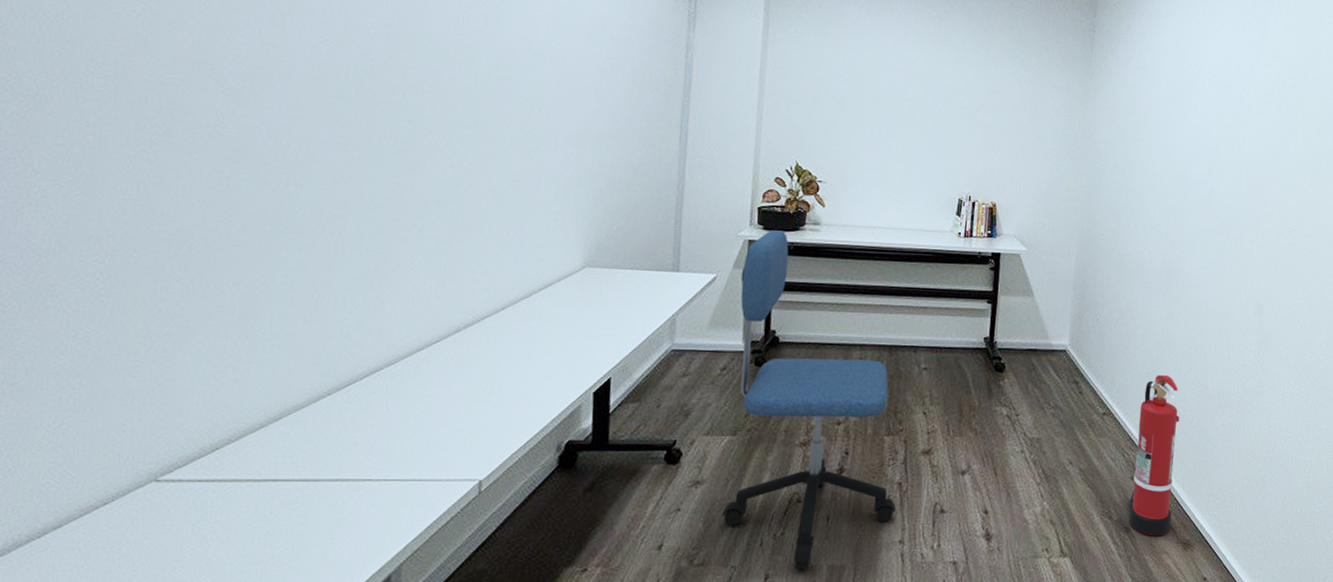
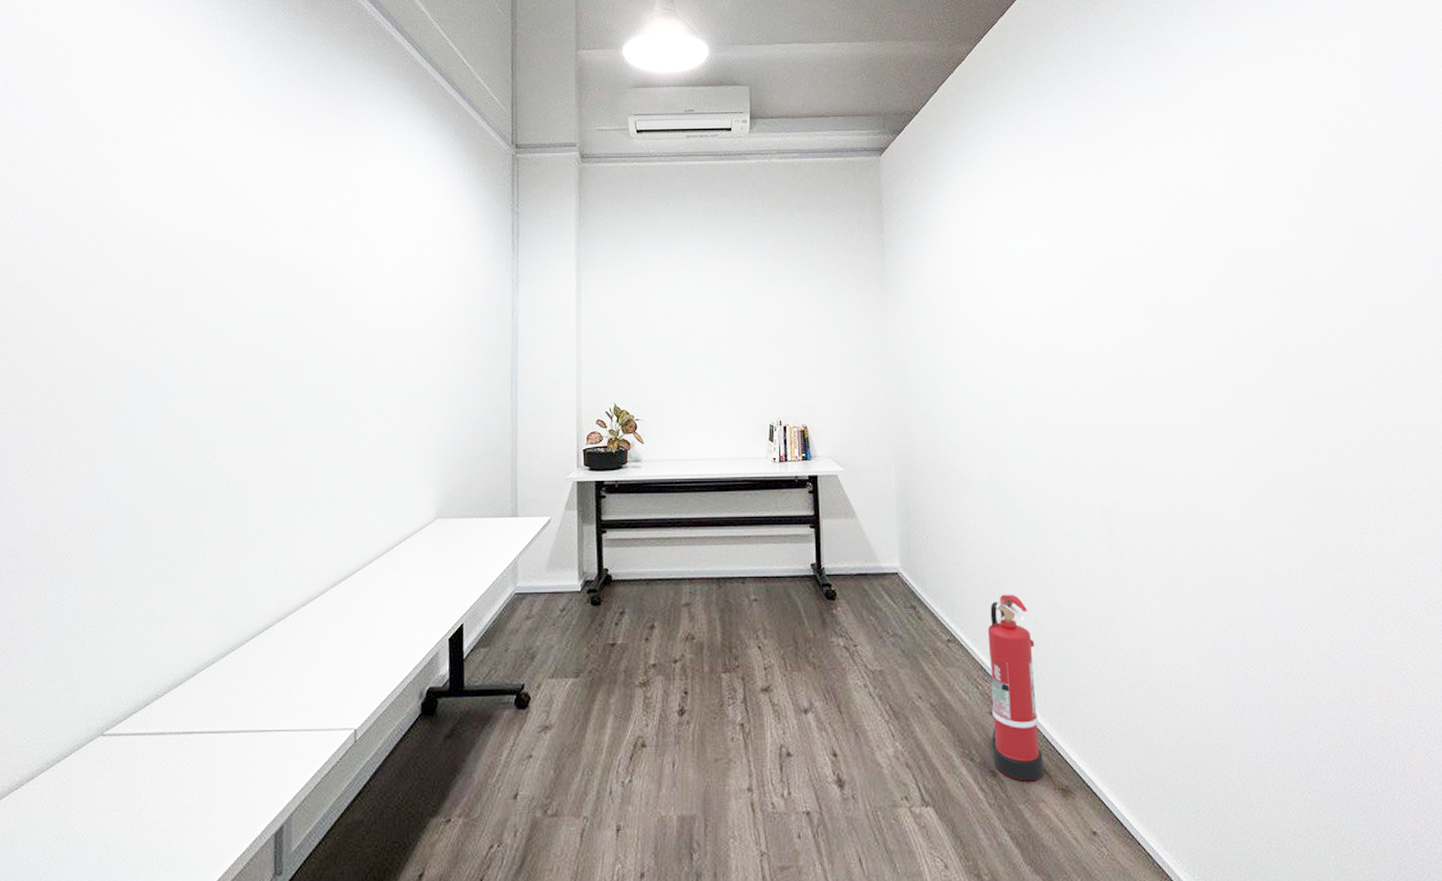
office chair: present [722,230,896,569] -> none [571,470,740,820]

